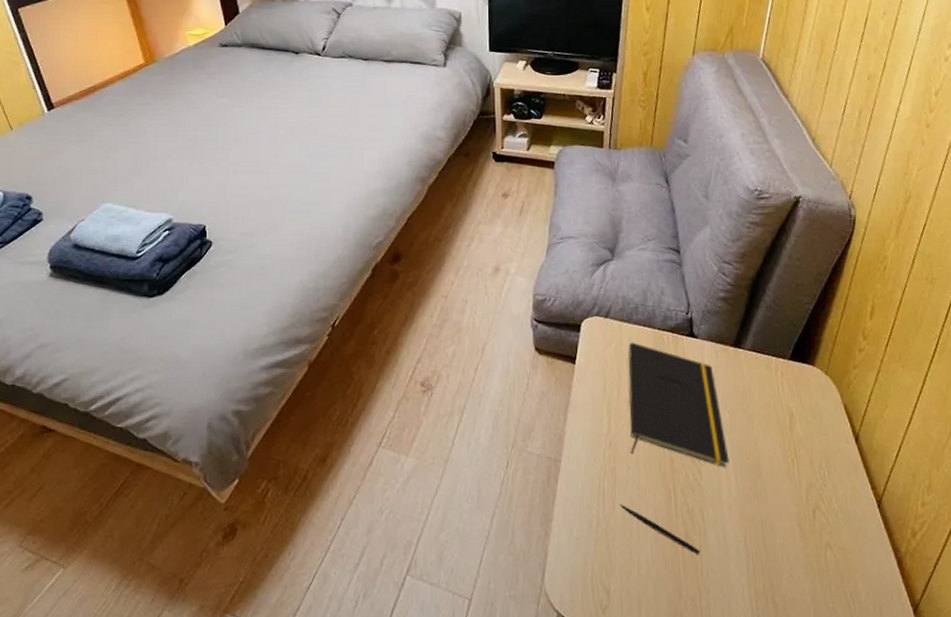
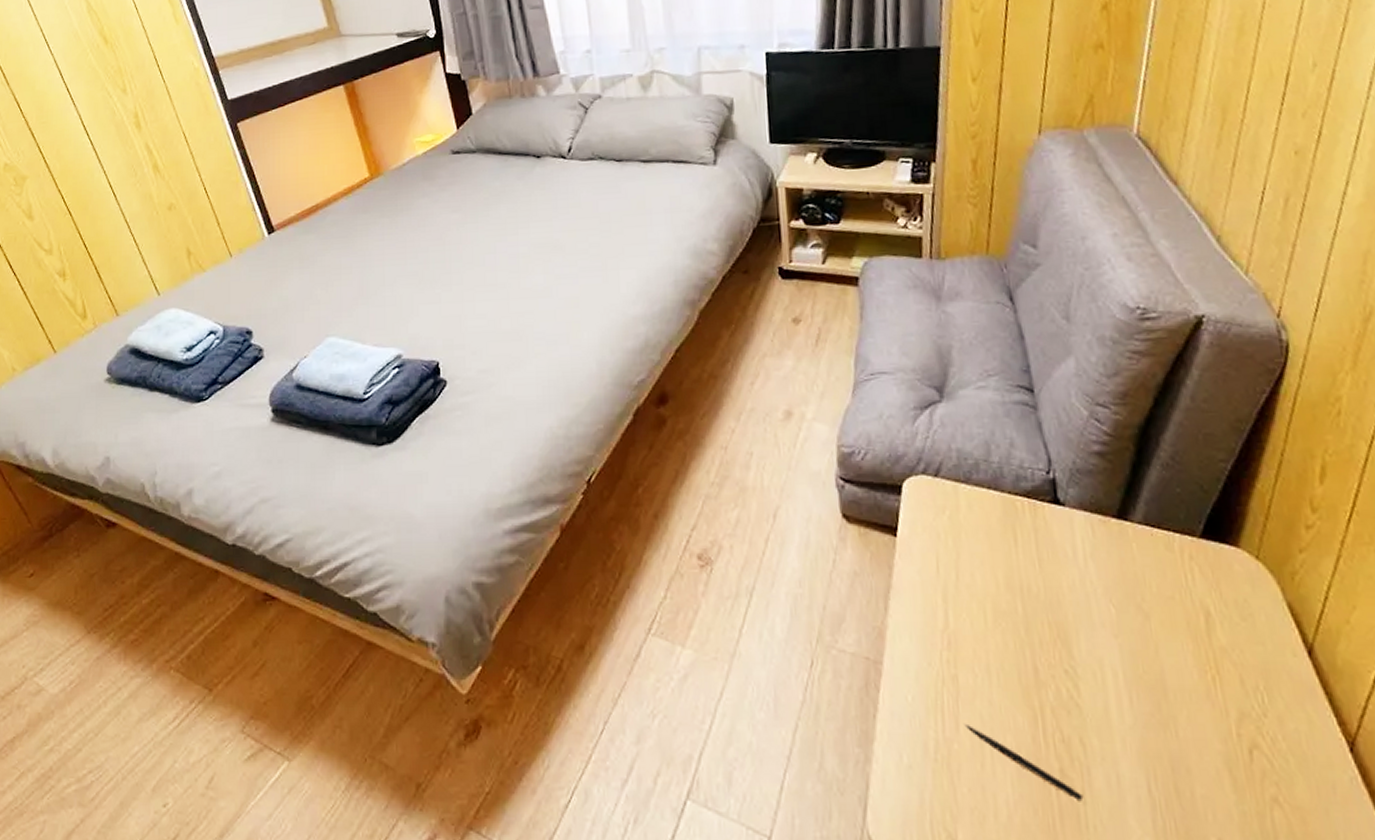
notepad: present [628,342,729,468] -> none [968,509,1119,684]

